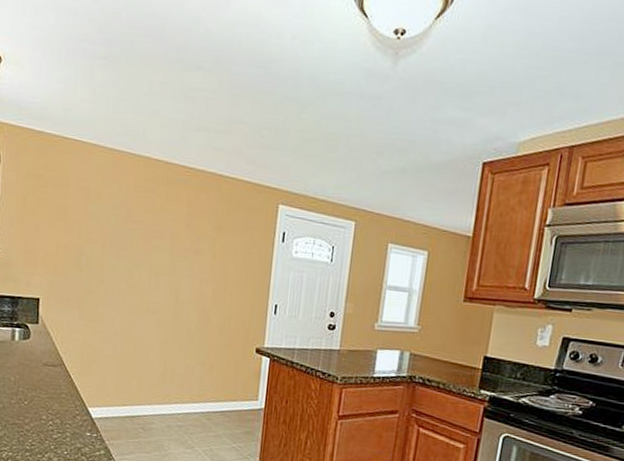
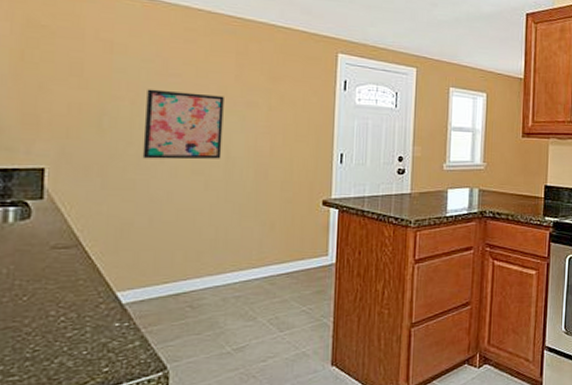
wall art: none [110,234,176,301] -> present [142,89,224,160]

